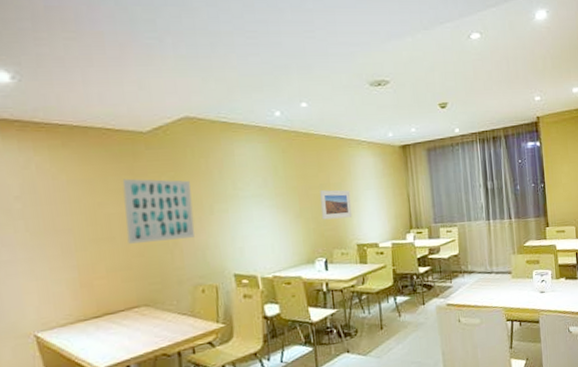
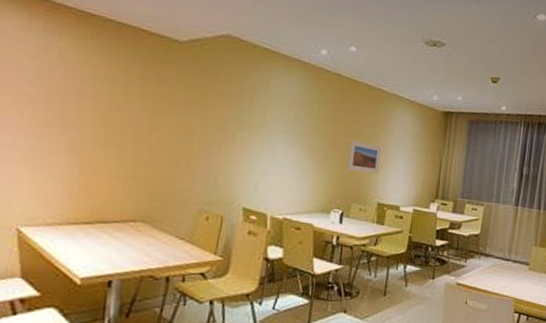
wall art: present [122,178,195,244] -> none [138,85,217,161]

